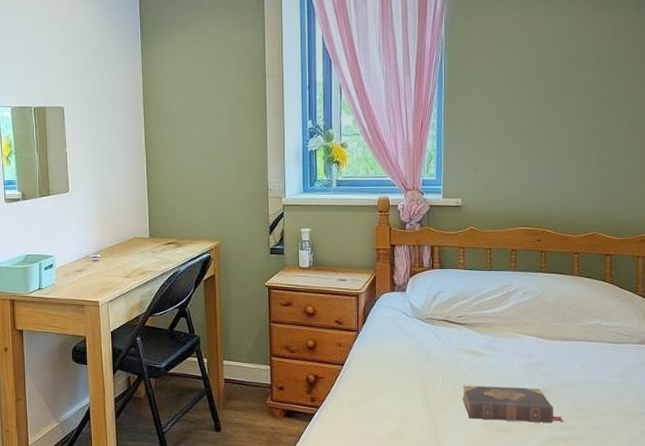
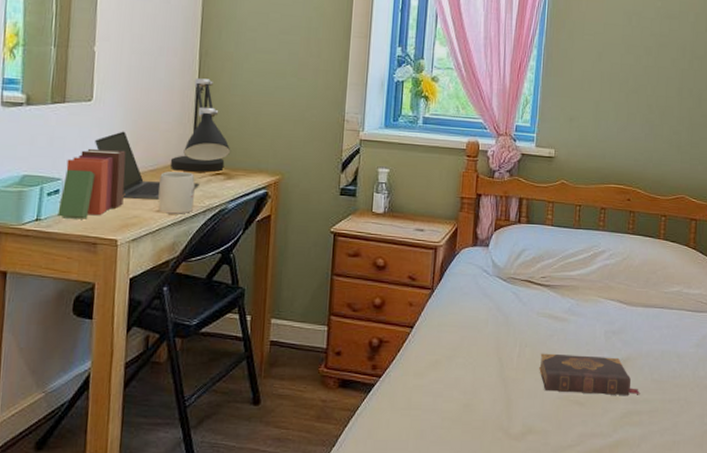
books: none [53,229,100,287] -> present [57,148,126,219]
laptop: none [74,214,156,269] -> present [95,131,199,200]
mug: none [124,243,154,278] -> present [157,171,196,214]
desk lamp: none [131,165,178,244] -> present [169,78,231,173]

